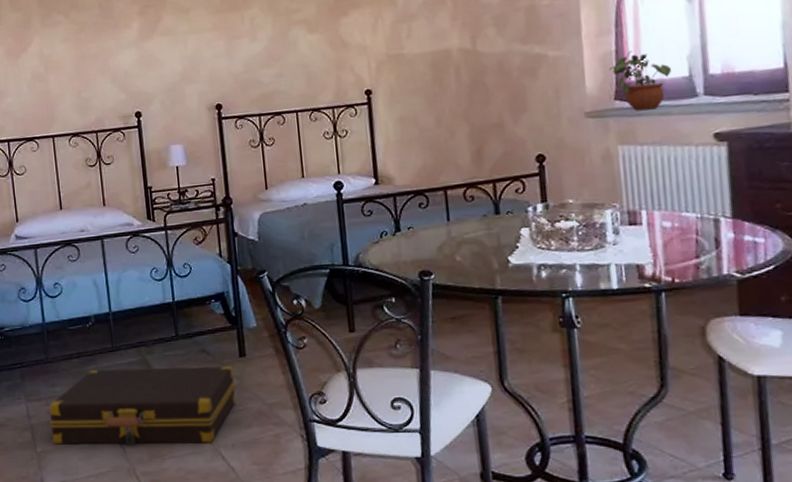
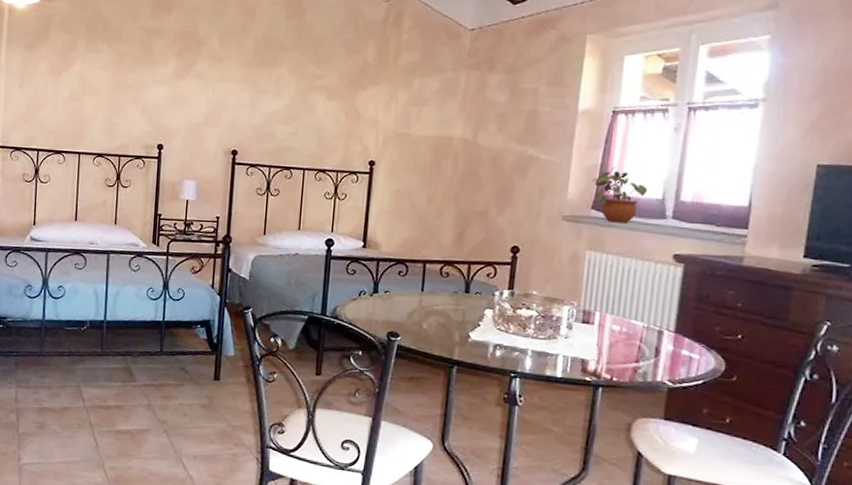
suitcase: present [49,366,236,445] -> none [34,369,207,451]

